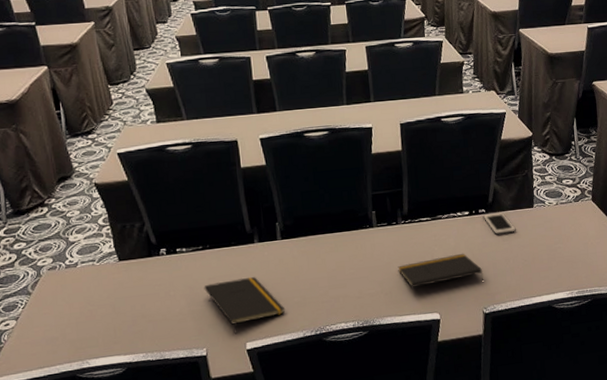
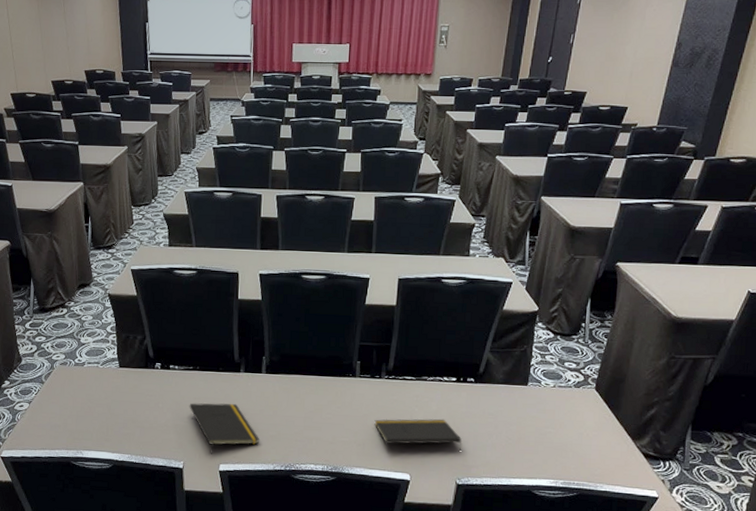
cell phone: present [482,211,516,235] -> none [470,383,505,408]

